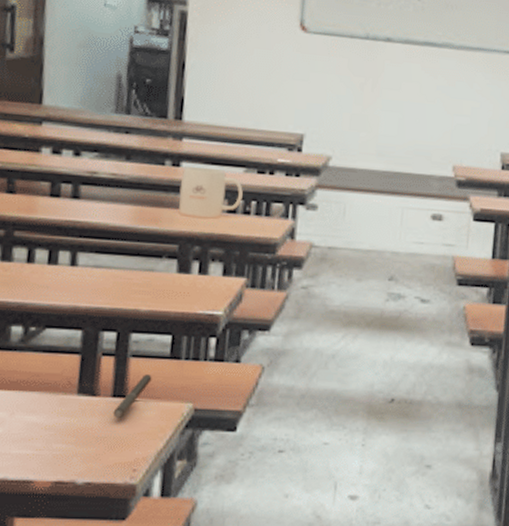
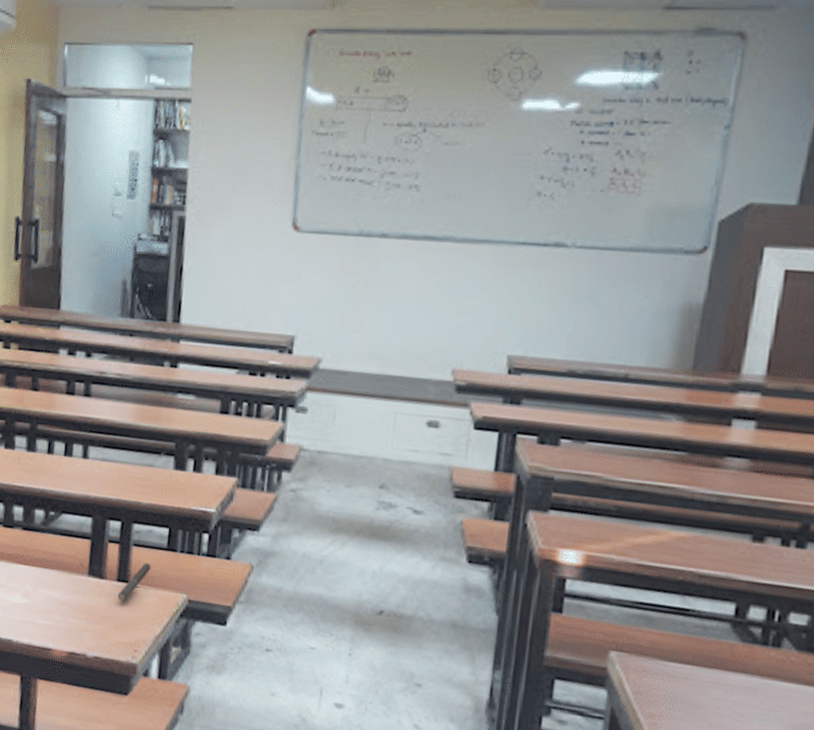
mug: present [178,167,243,220] -> none [175,368,235,420]

